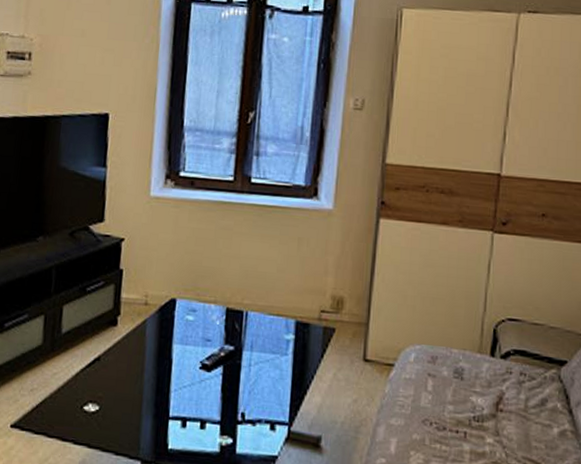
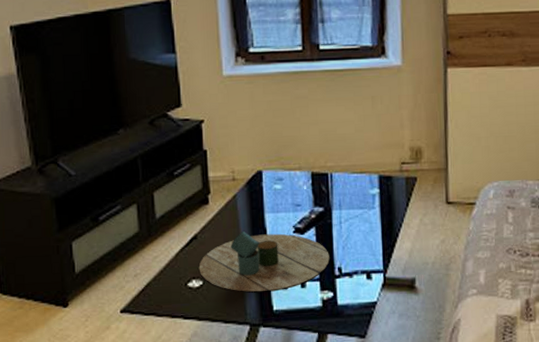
decorative tray: none [97,360,234,428] -> present [198,231,330,292]

